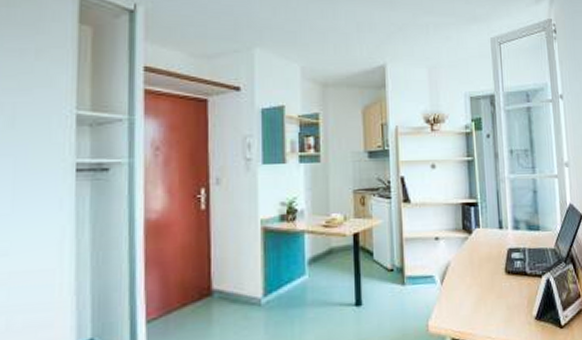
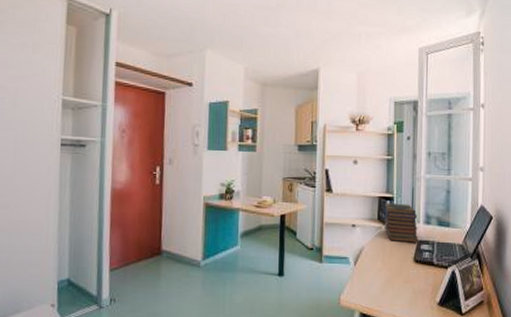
book stack: none [468,209,509,253] -> present [384,203,419,243]

